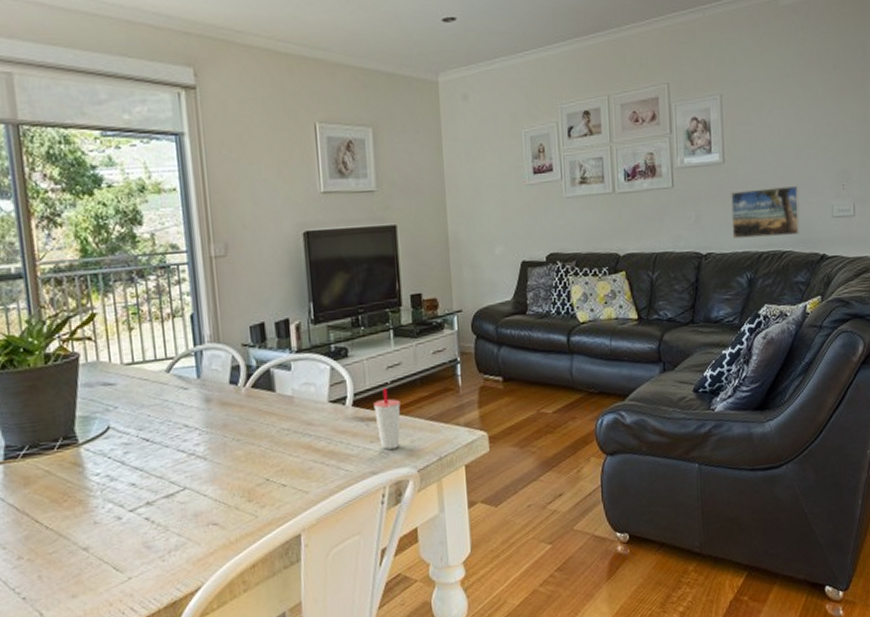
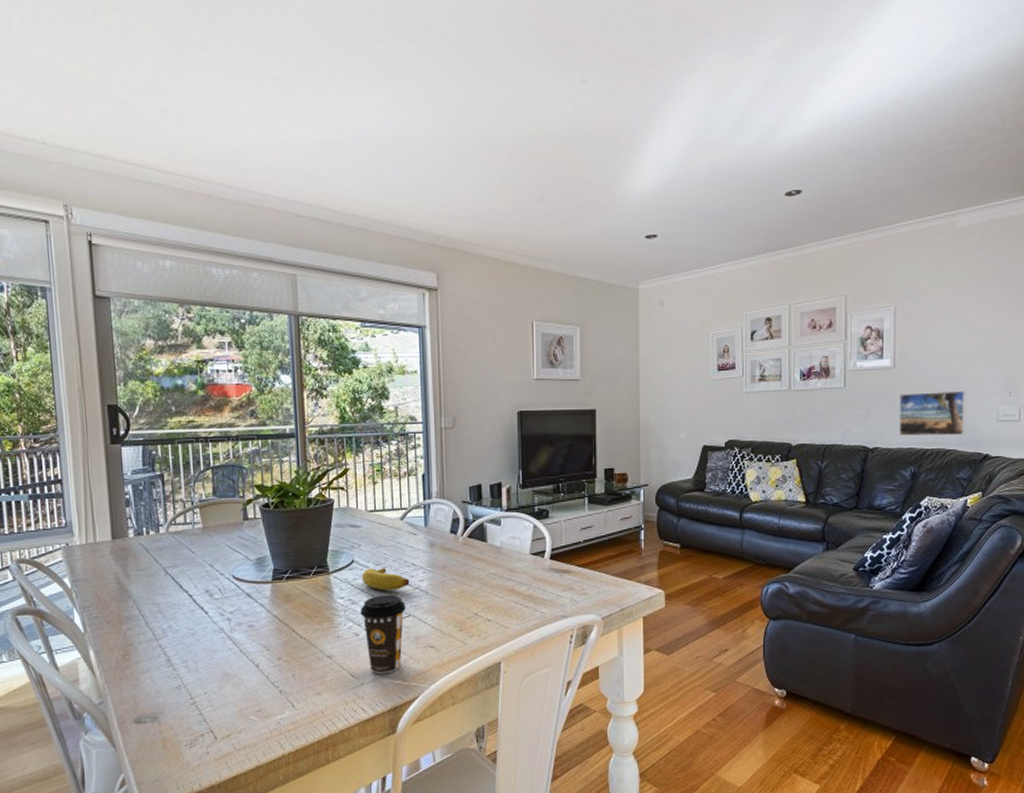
coffee cup: none [121,464,180,564] -> present [360,594,406,674]
banana: none [122,433,183,461] -> present [362,568,410,591]
cup: present [374,387,401,450] -> none [568,545,591,598]

